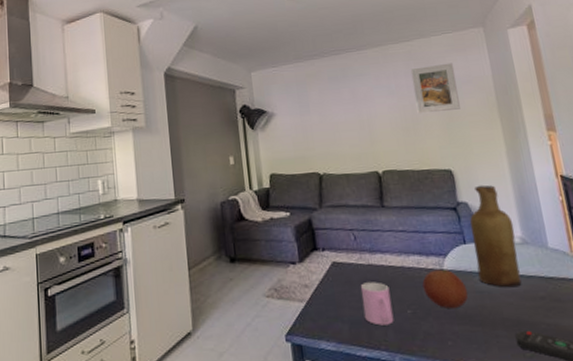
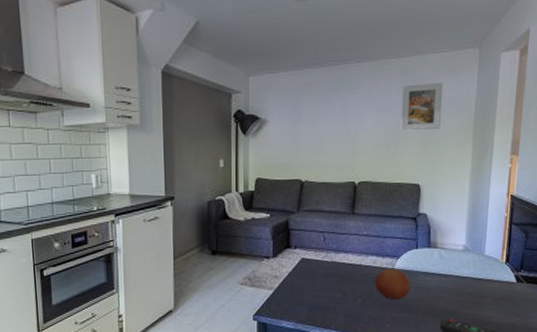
cup: present [360,282,394,326] -> none [321,276,346,310]
vase: present [470,185,522,288] -> none [422,199,461,285]

